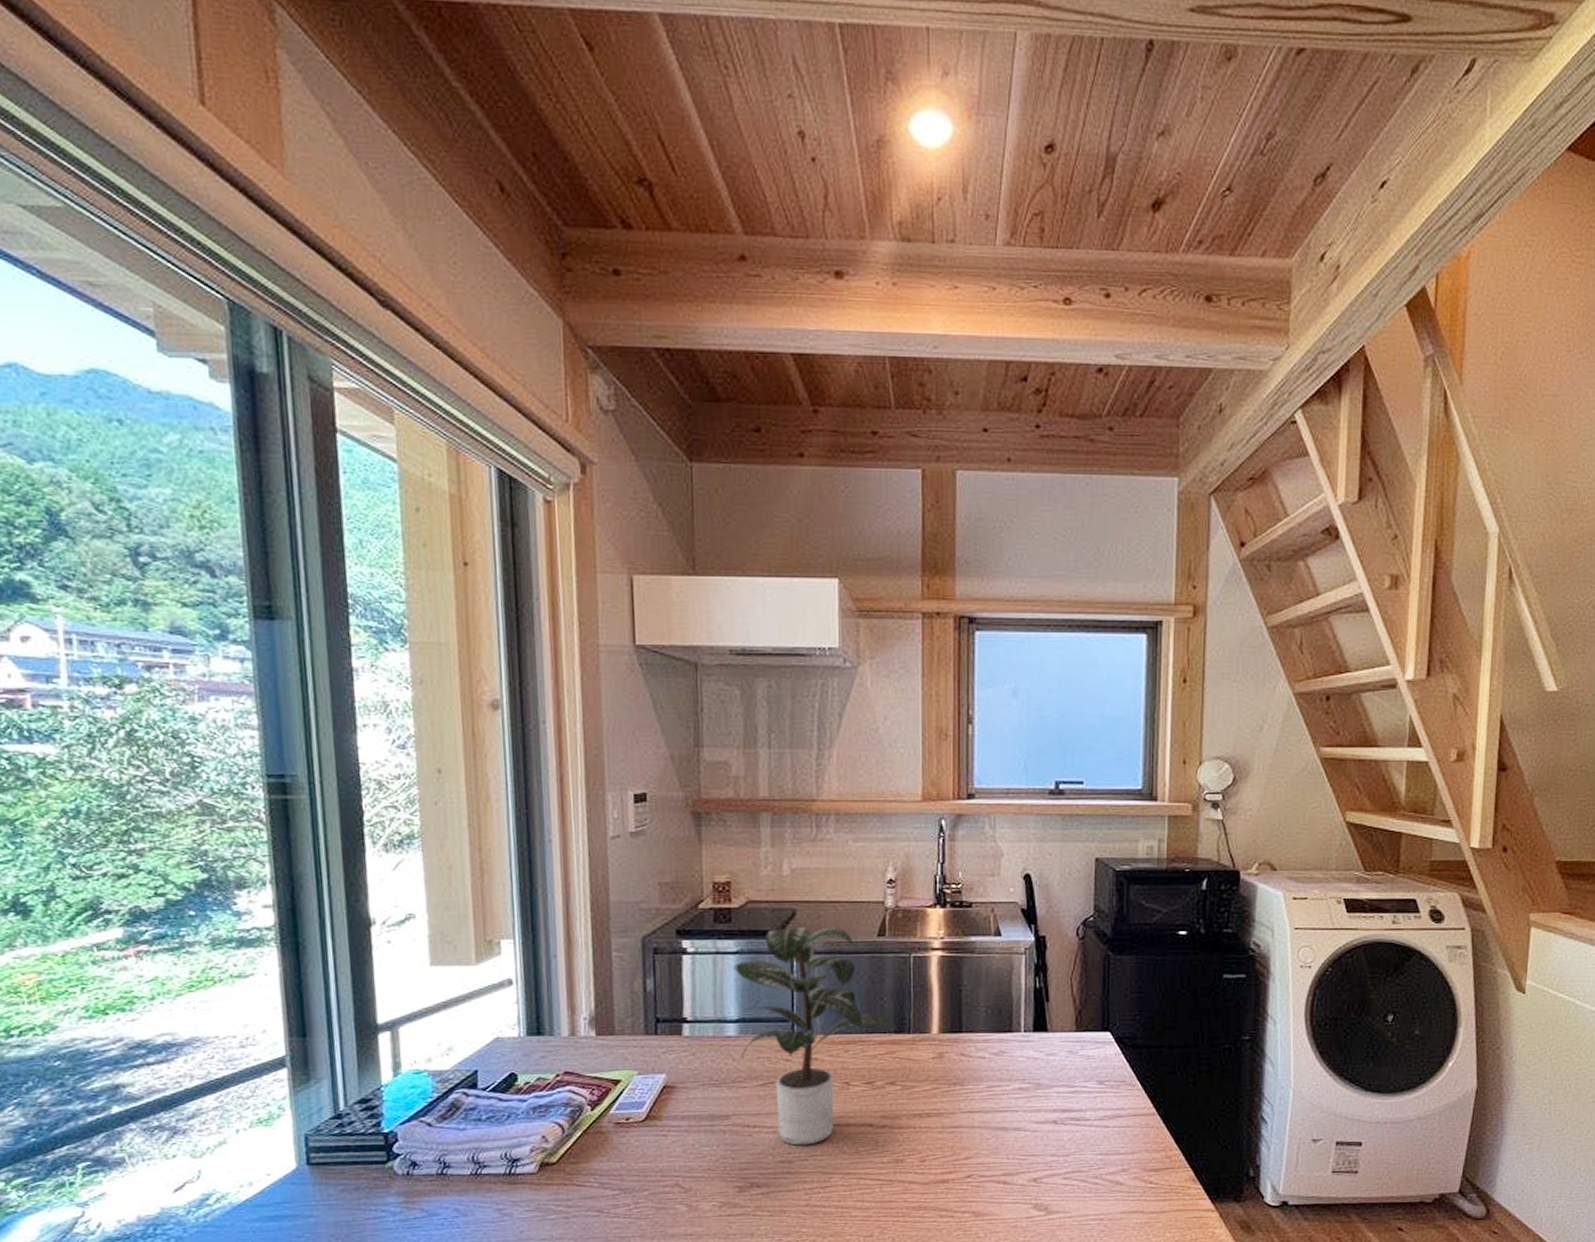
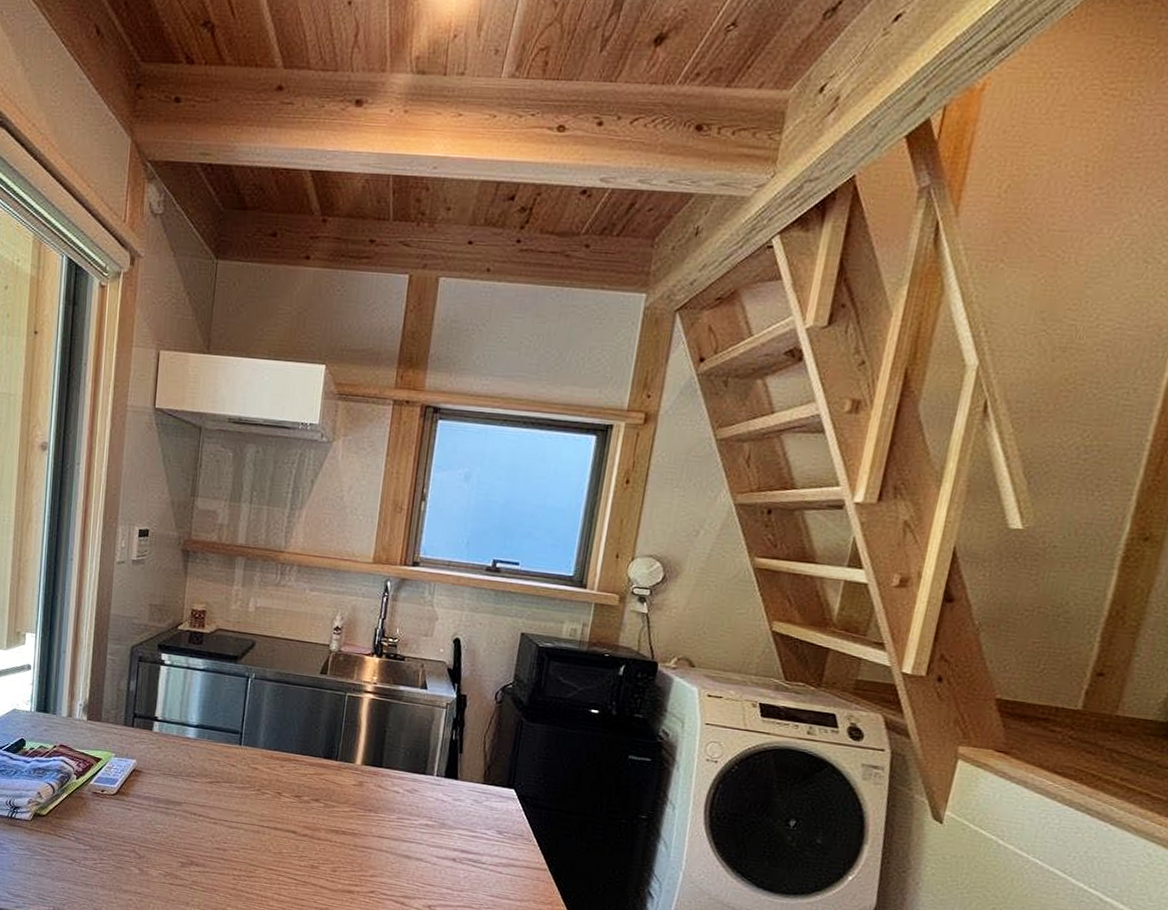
potted plant: present [733,926,900,1146] -> none [196,655,329,839]

